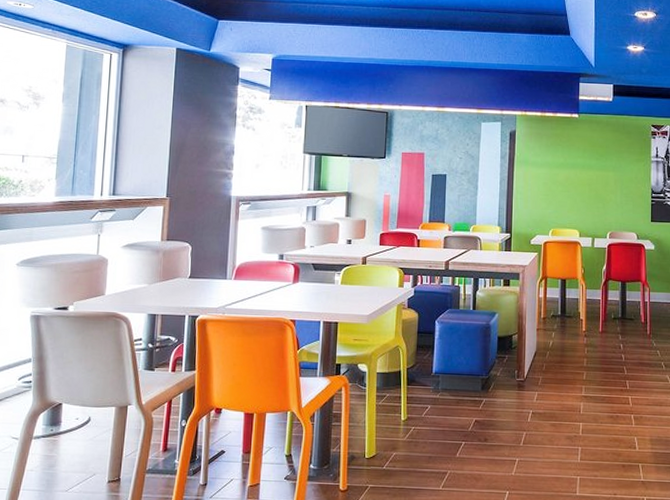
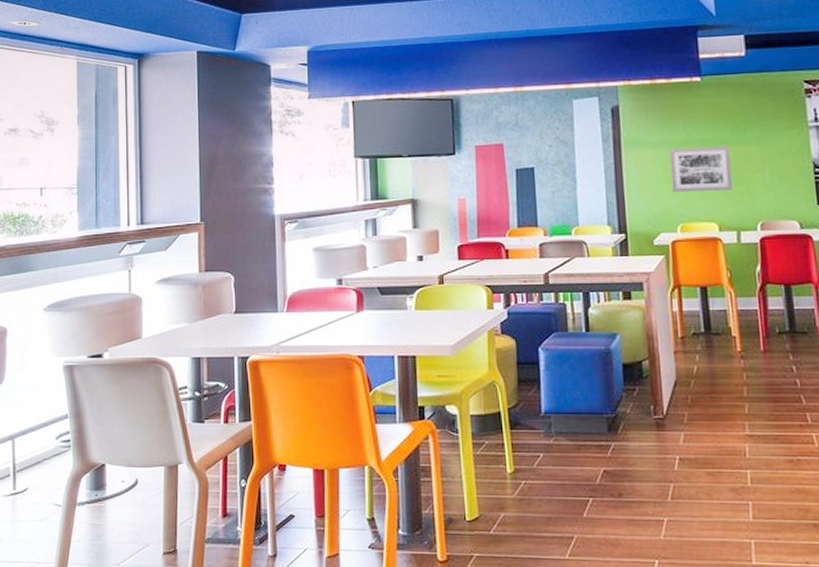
wall art: none [549,169,594,205] -> present [669,146,733,192]

